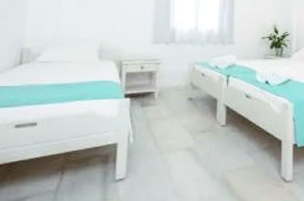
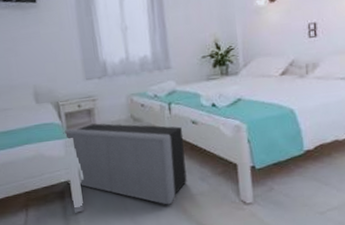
storage ottoman: none [120,87,236,178] -> present [63,123,187,205]

